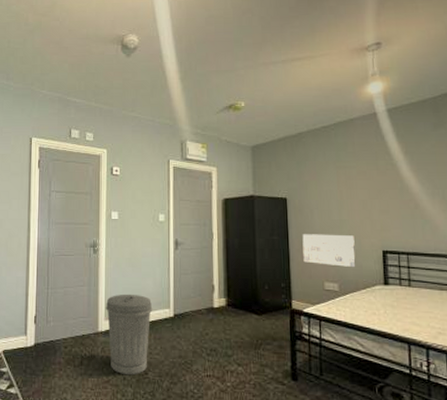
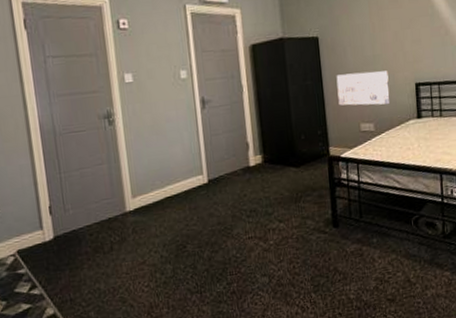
trash can: present [105,294,153,375] -> none [130,164,185,253]

